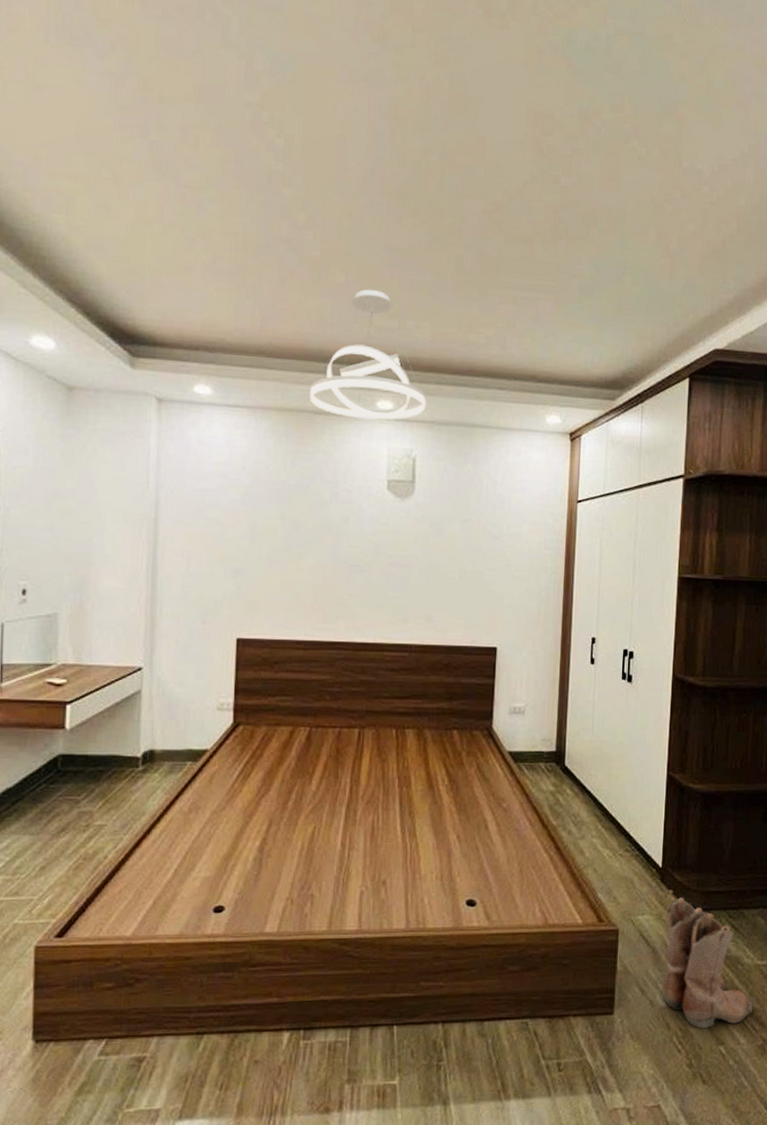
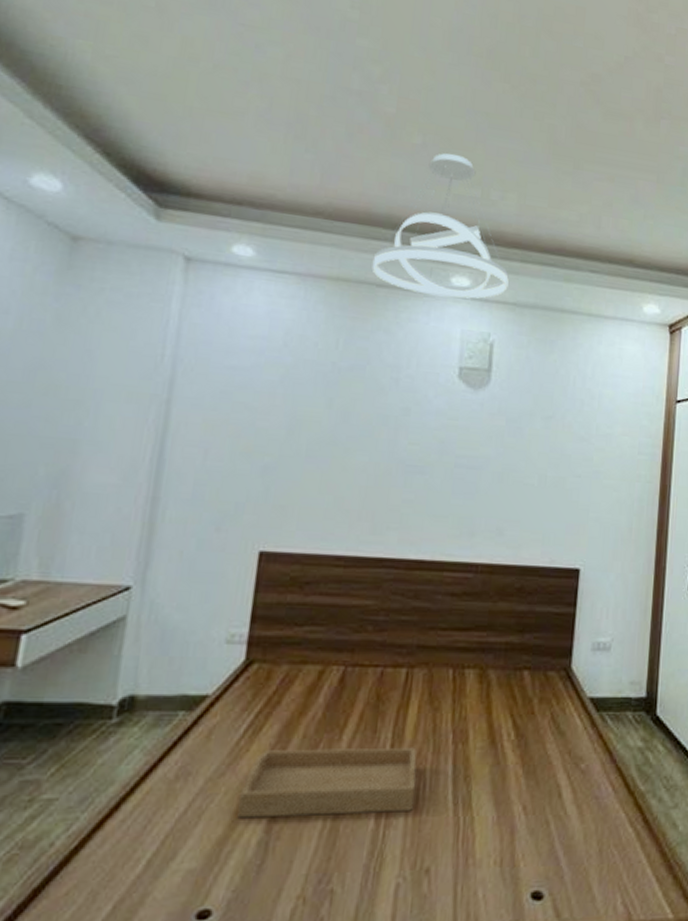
serving tray: none [237,789,372,841] -> present [237,747,417,819]

